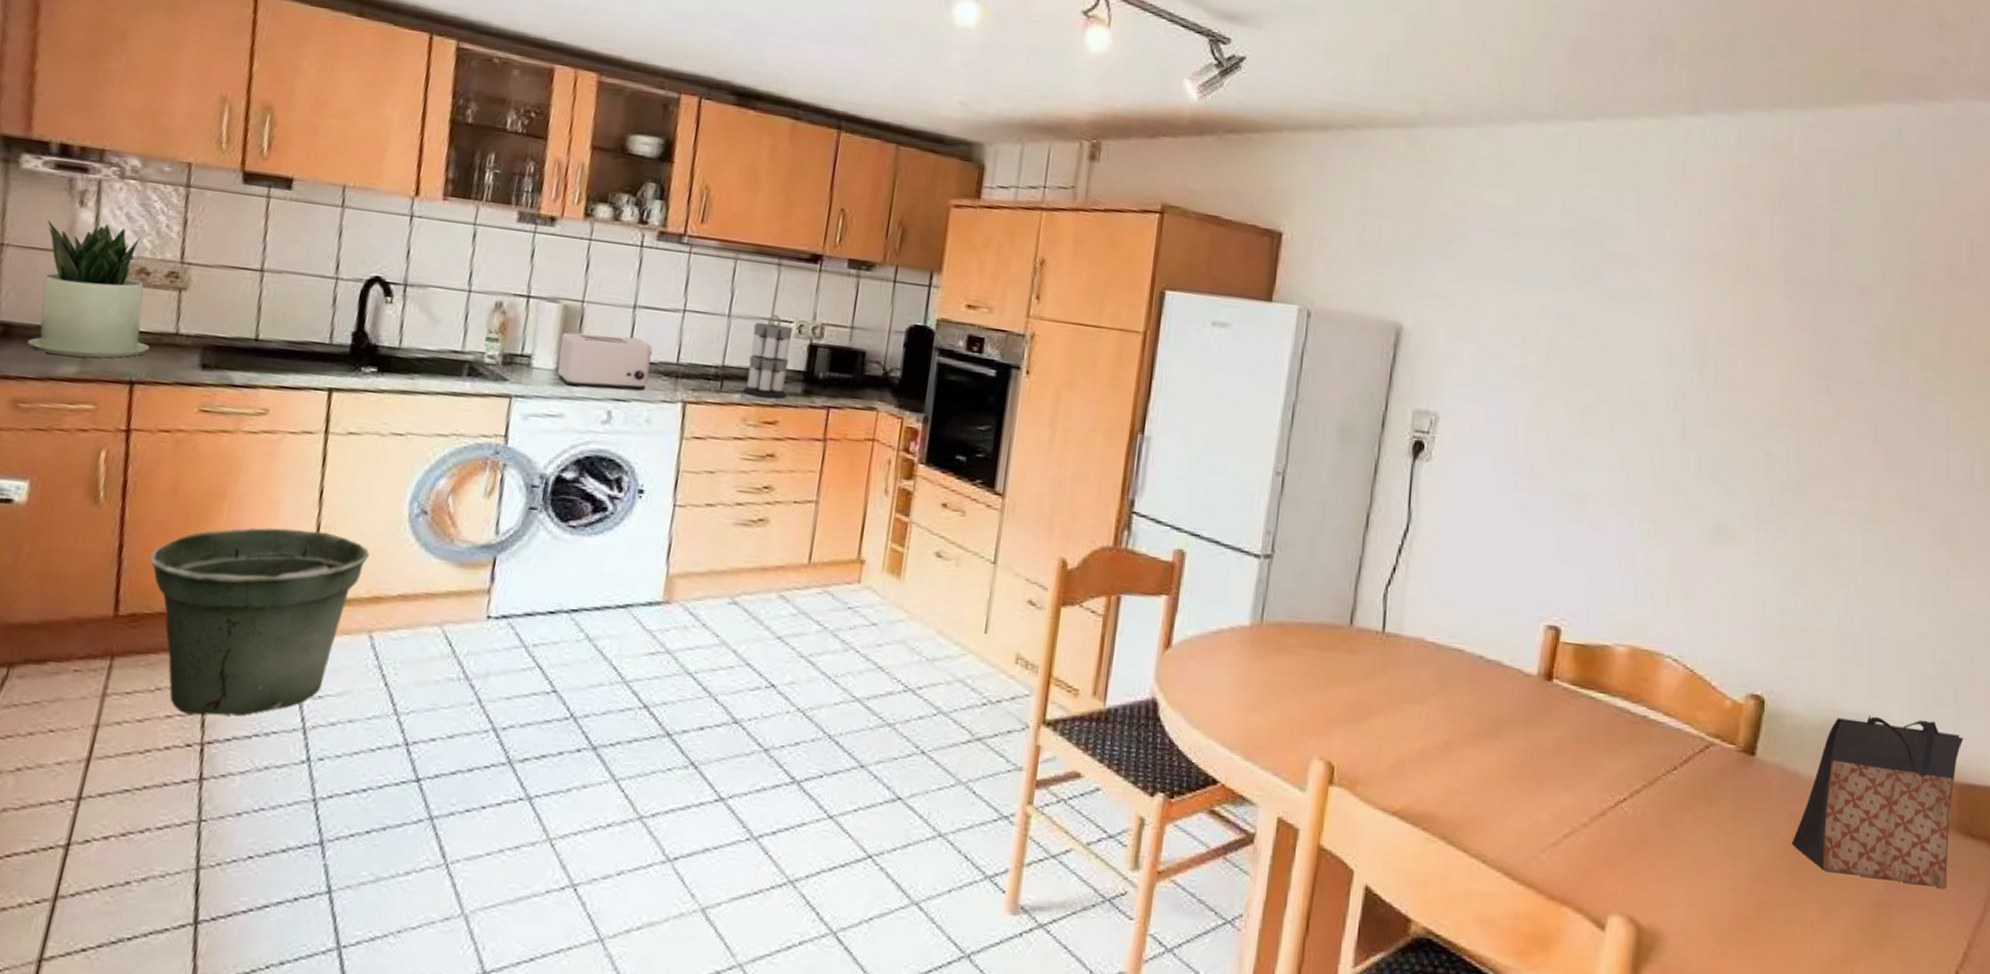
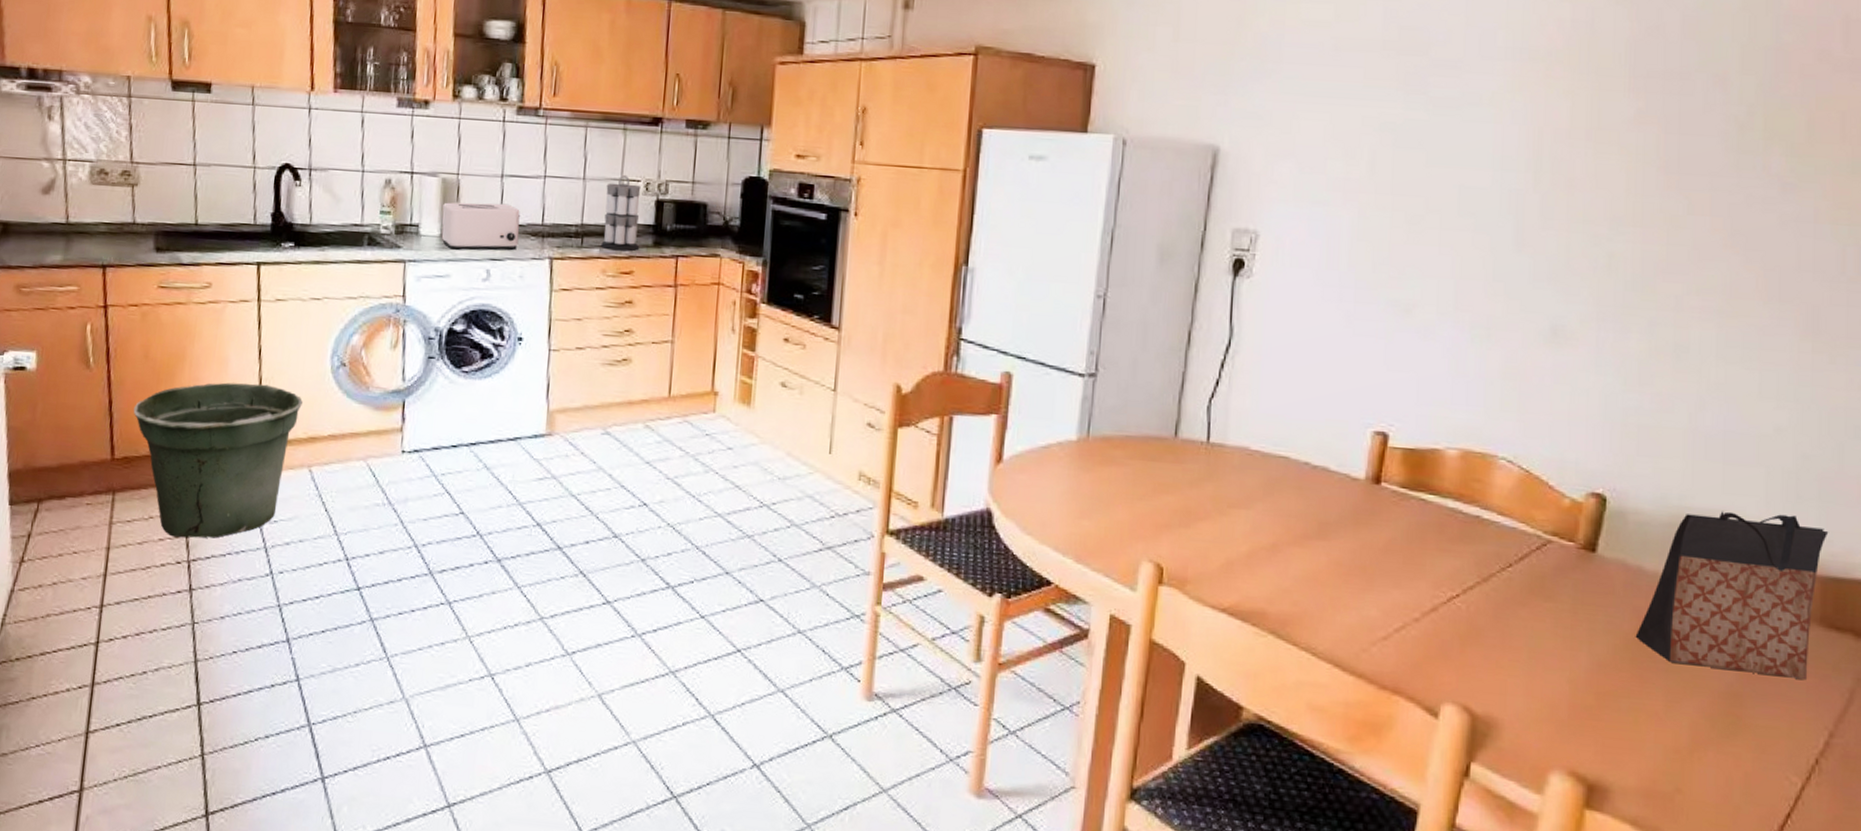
planter: present [28,220,150,359] -> none [22,133,114,248]

